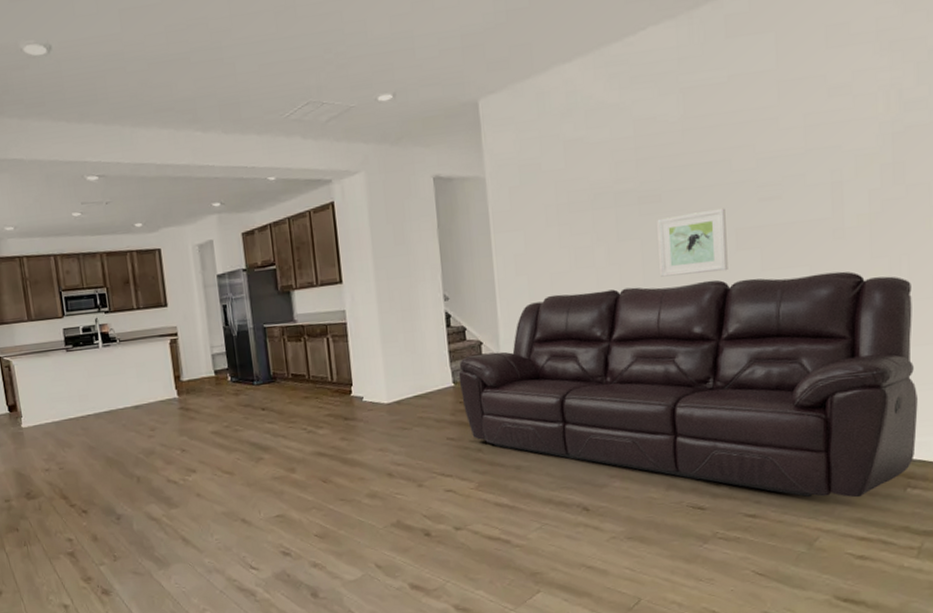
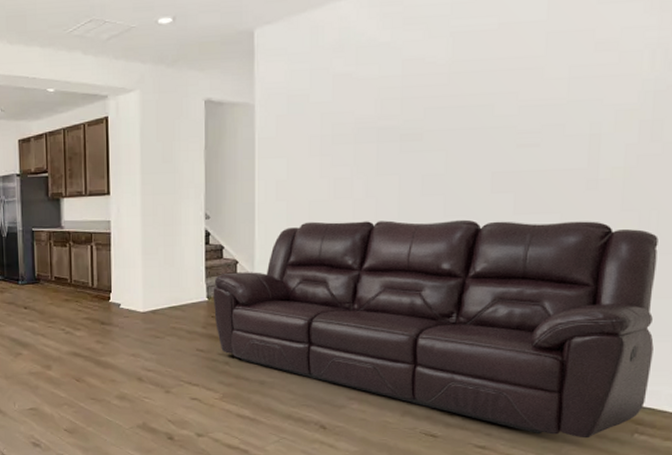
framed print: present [657,208,728,277] -> none [415,151,484,213]

